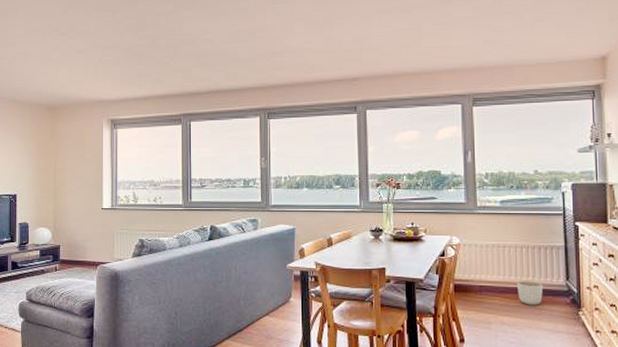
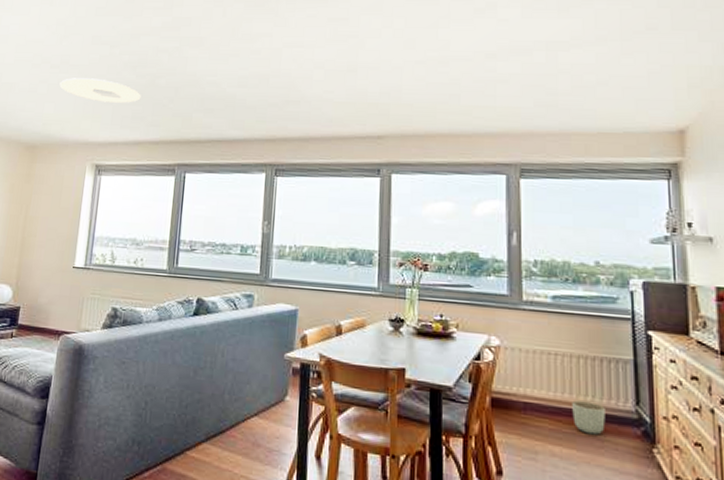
ceiling light: none [70,43,145,64] -> present [59,78,141,103]

